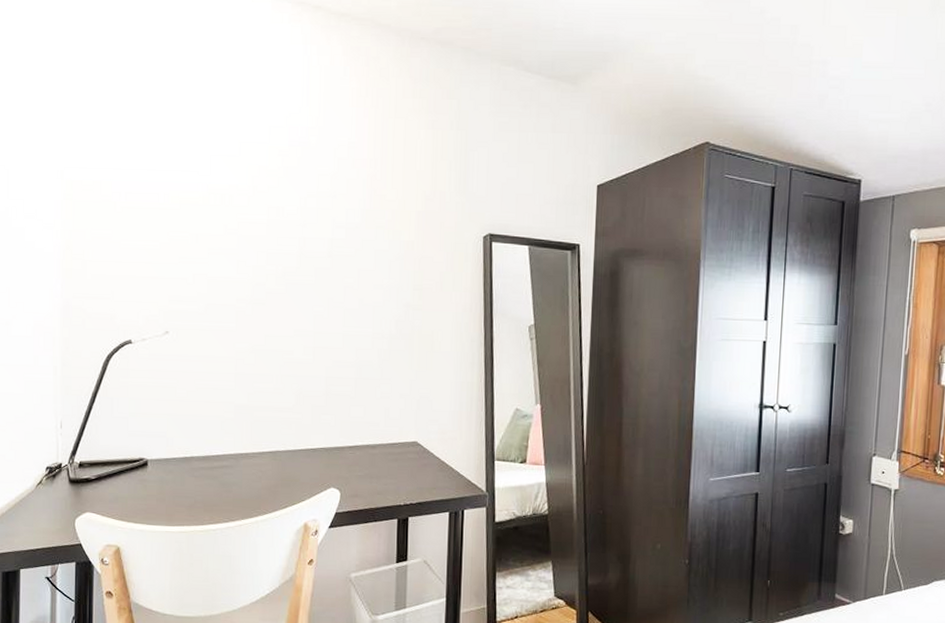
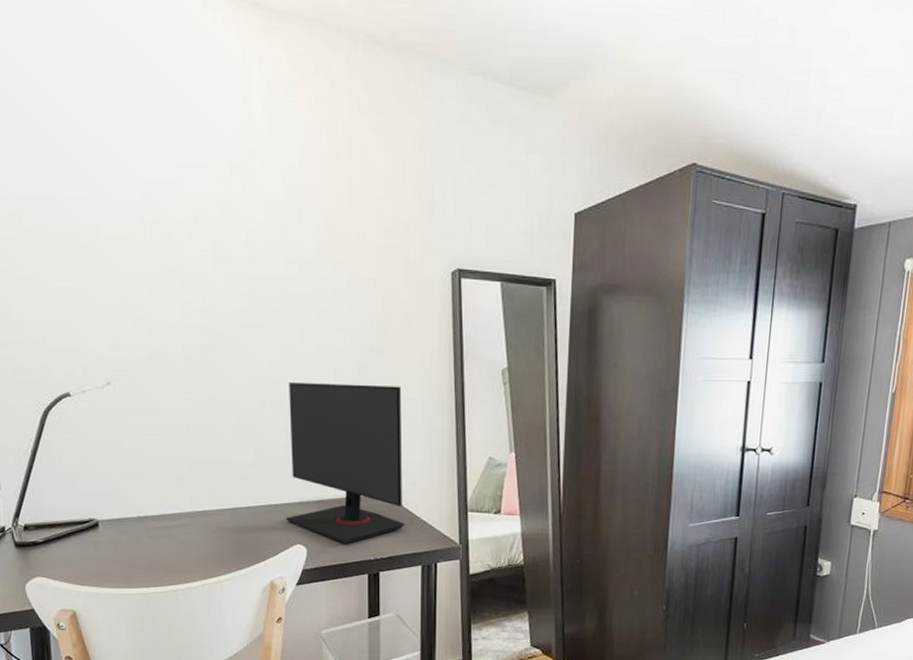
computer monitor: none [321,333,435,489] -> present [285,381,406,544]

